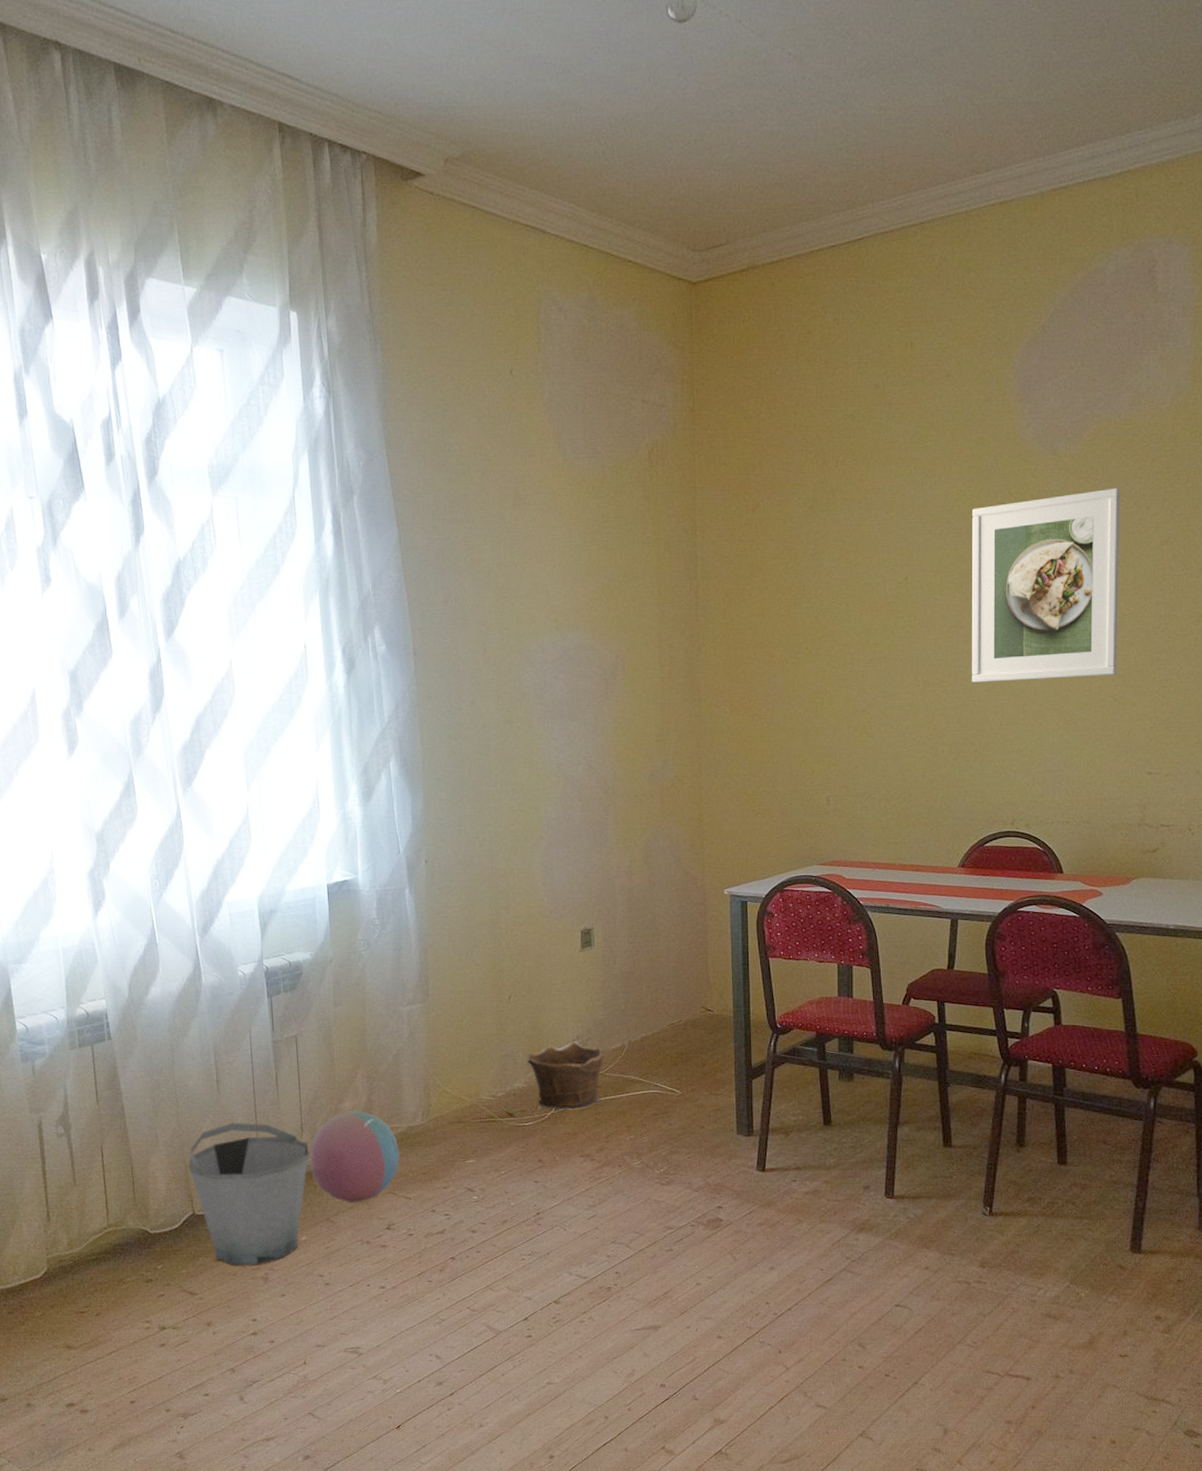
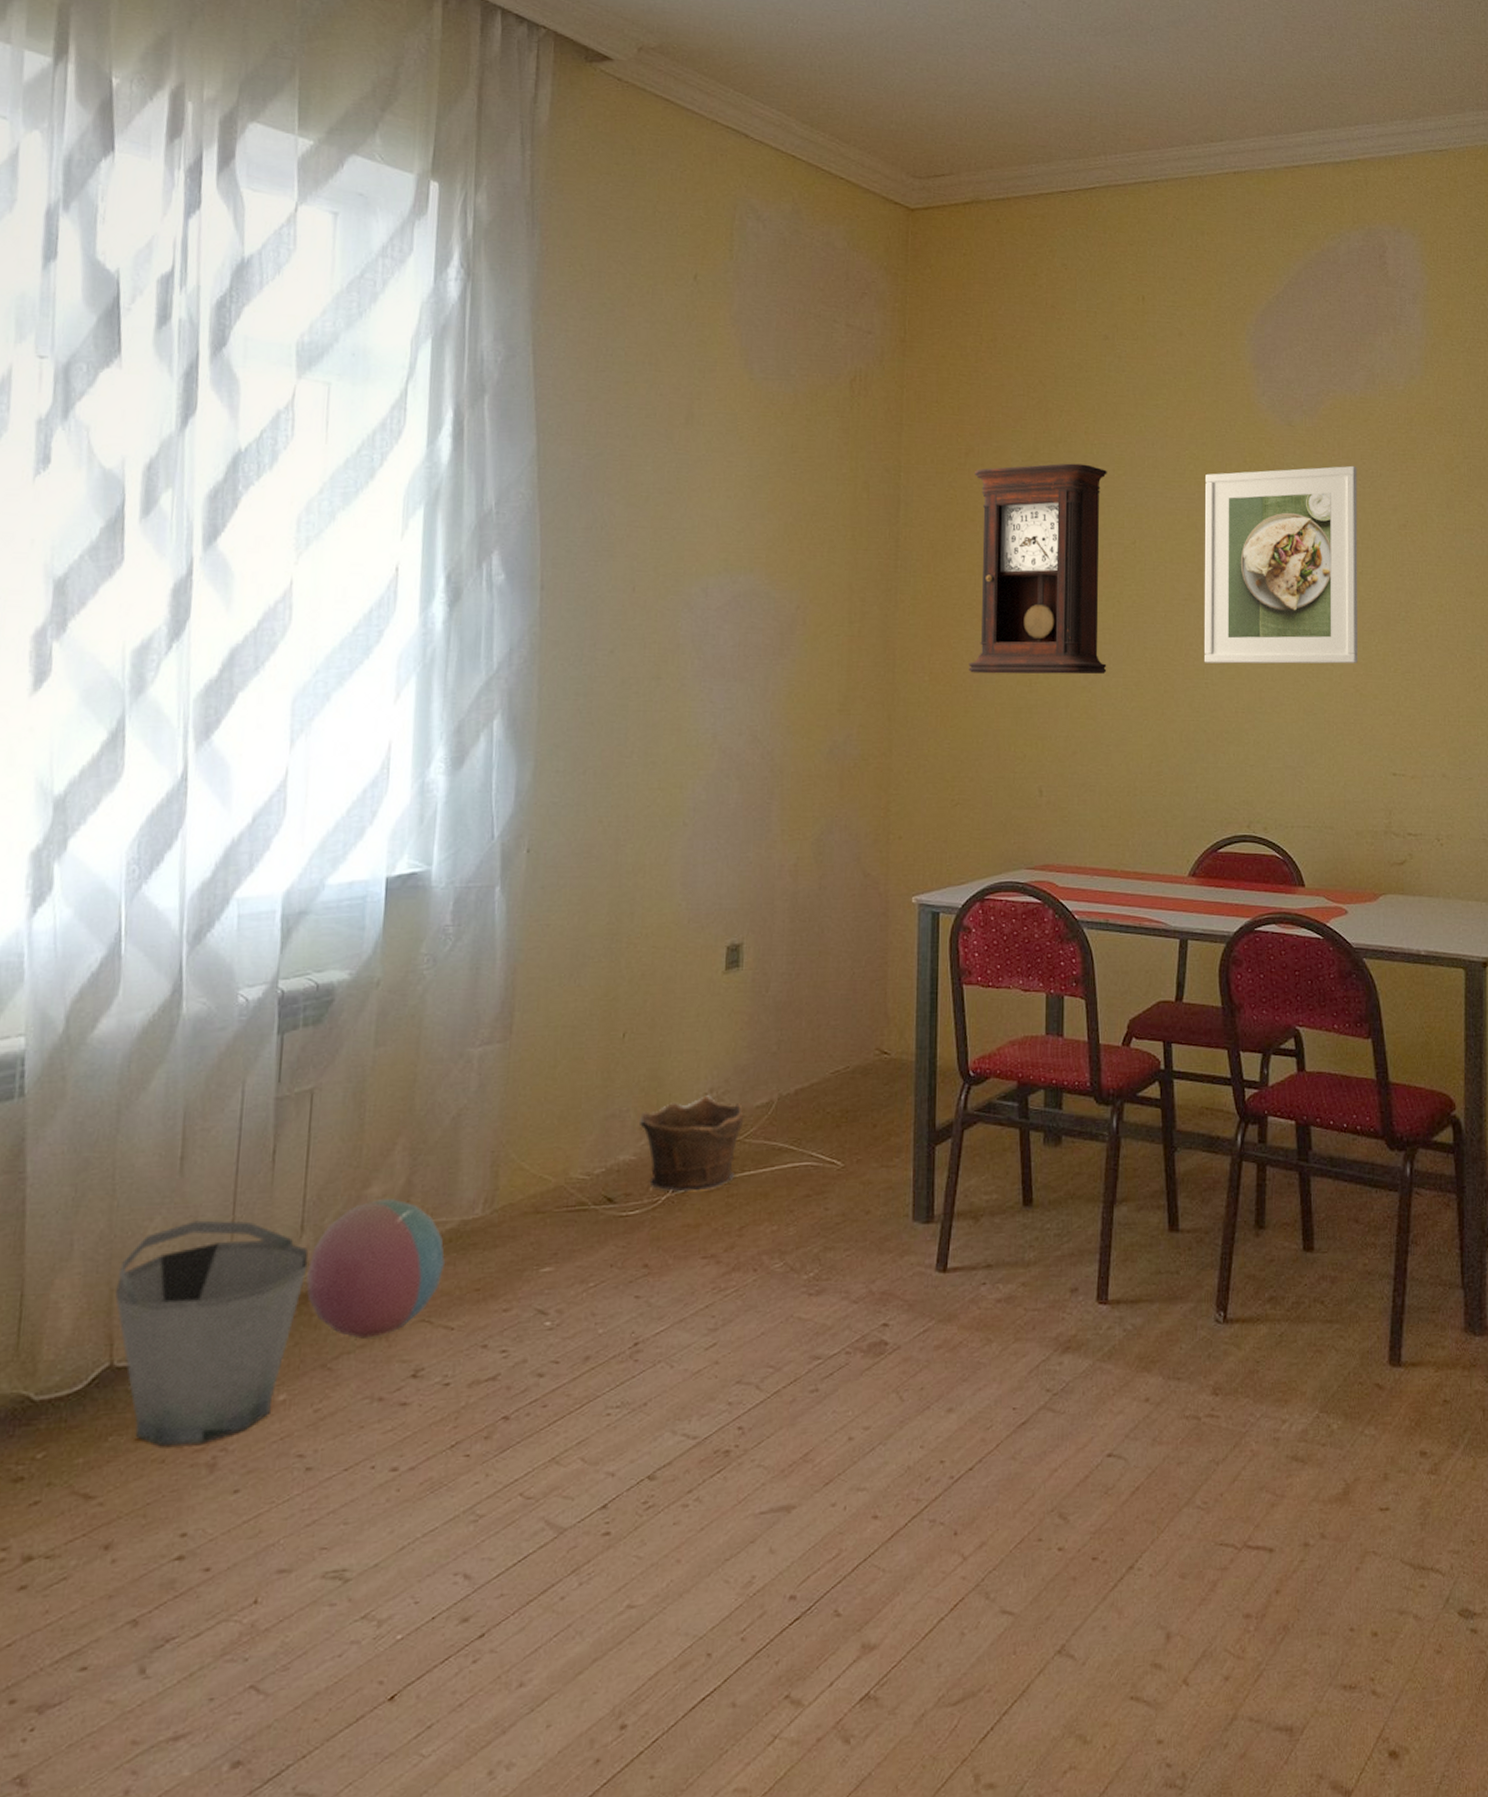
pendulum clock: none [761,509,884,704] -> present [968,463,1107,675]

